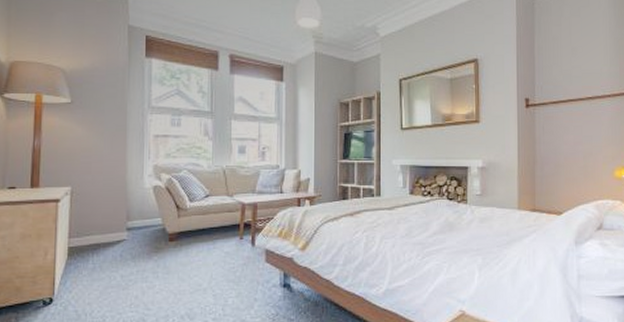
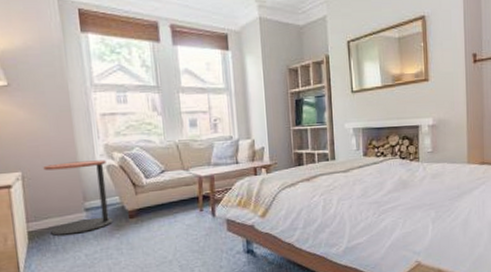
side table: none [91,180,153,253] -> present [43,160,114,236]

